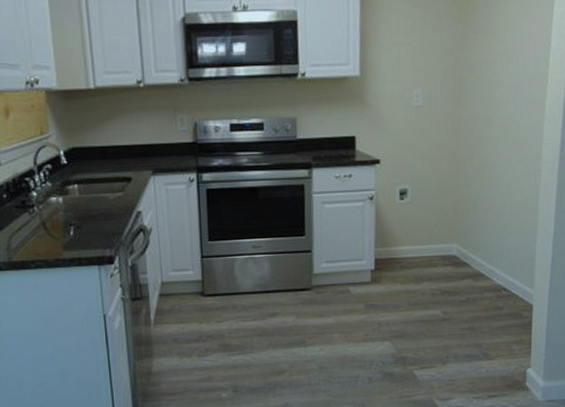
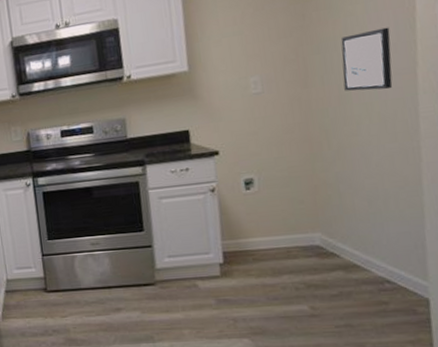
wall art: none [489,58,530,116] -> present [340,27,393,91]

